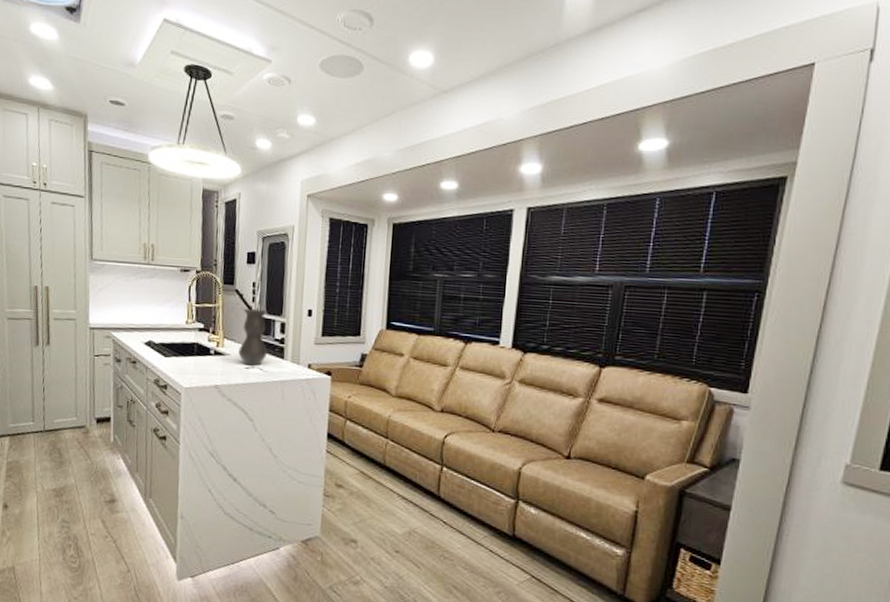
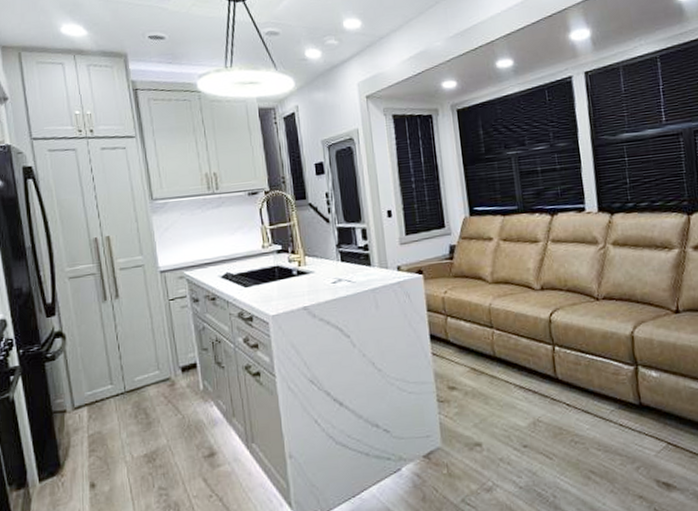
vase: present [238,308,268,366] -> none [320,218,353,280]

